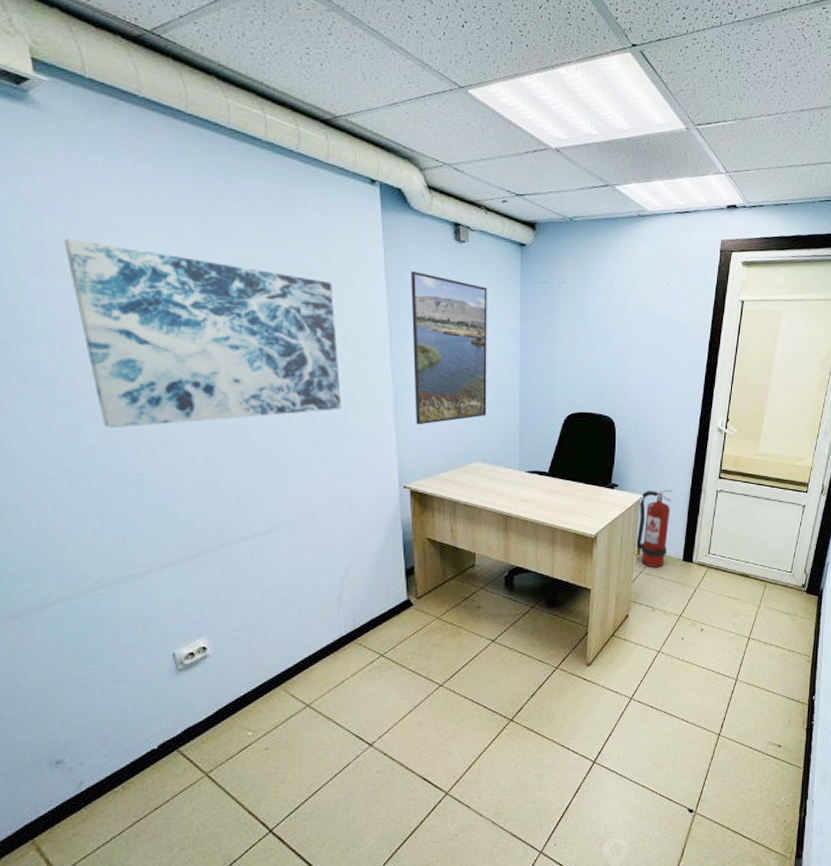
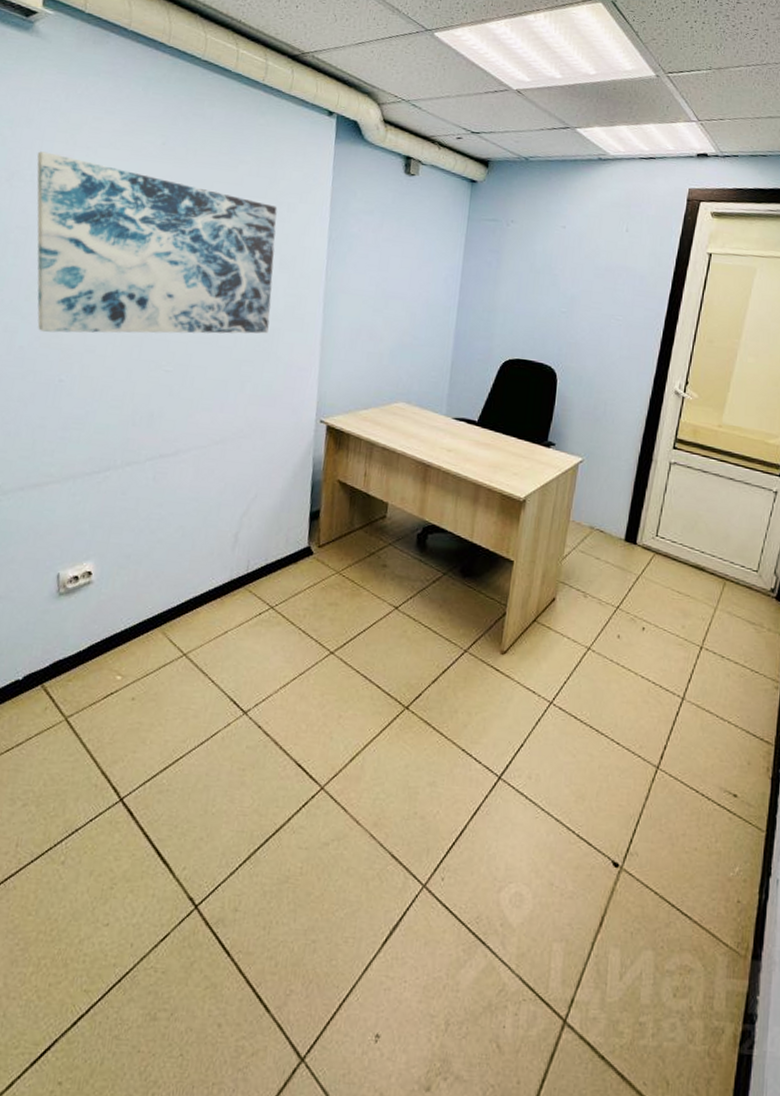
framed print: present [411,270,487,425] -> none [342,200,432,357]
fire extinguisher: present [633,490,673,568] -> none [567,454,618,546]

